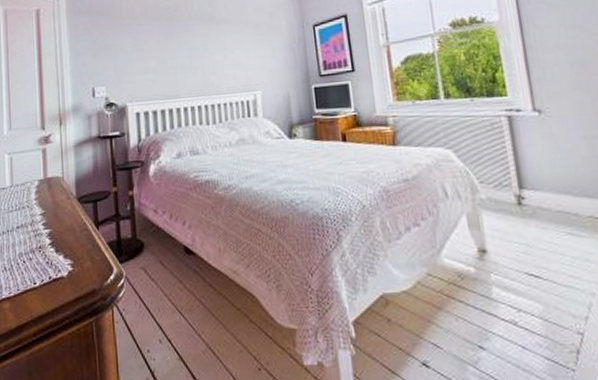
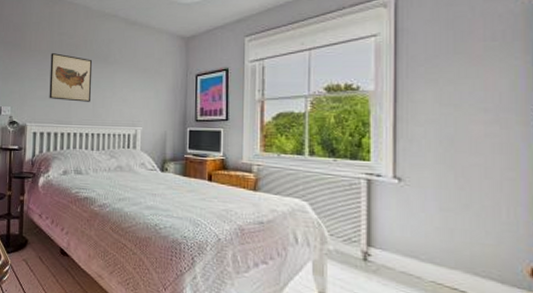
wall art: none [146,17,199,72] -> present [49,52,93,102]

